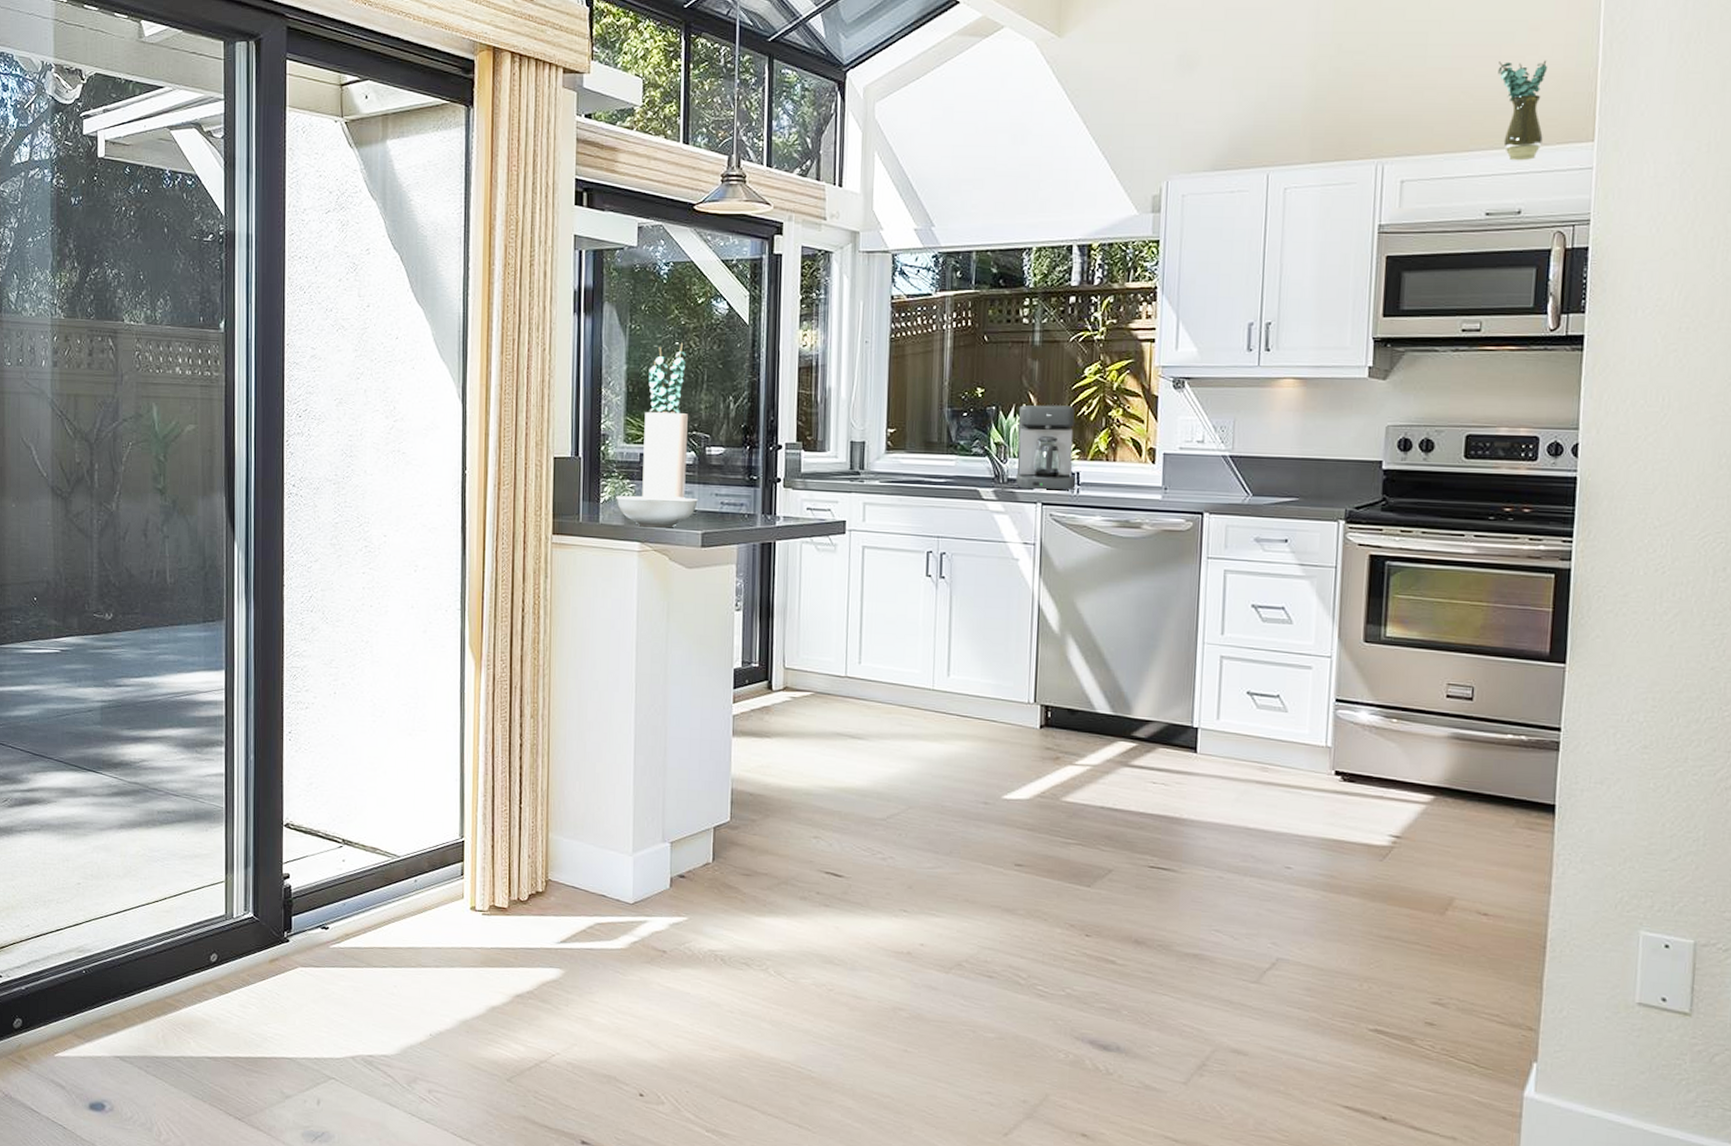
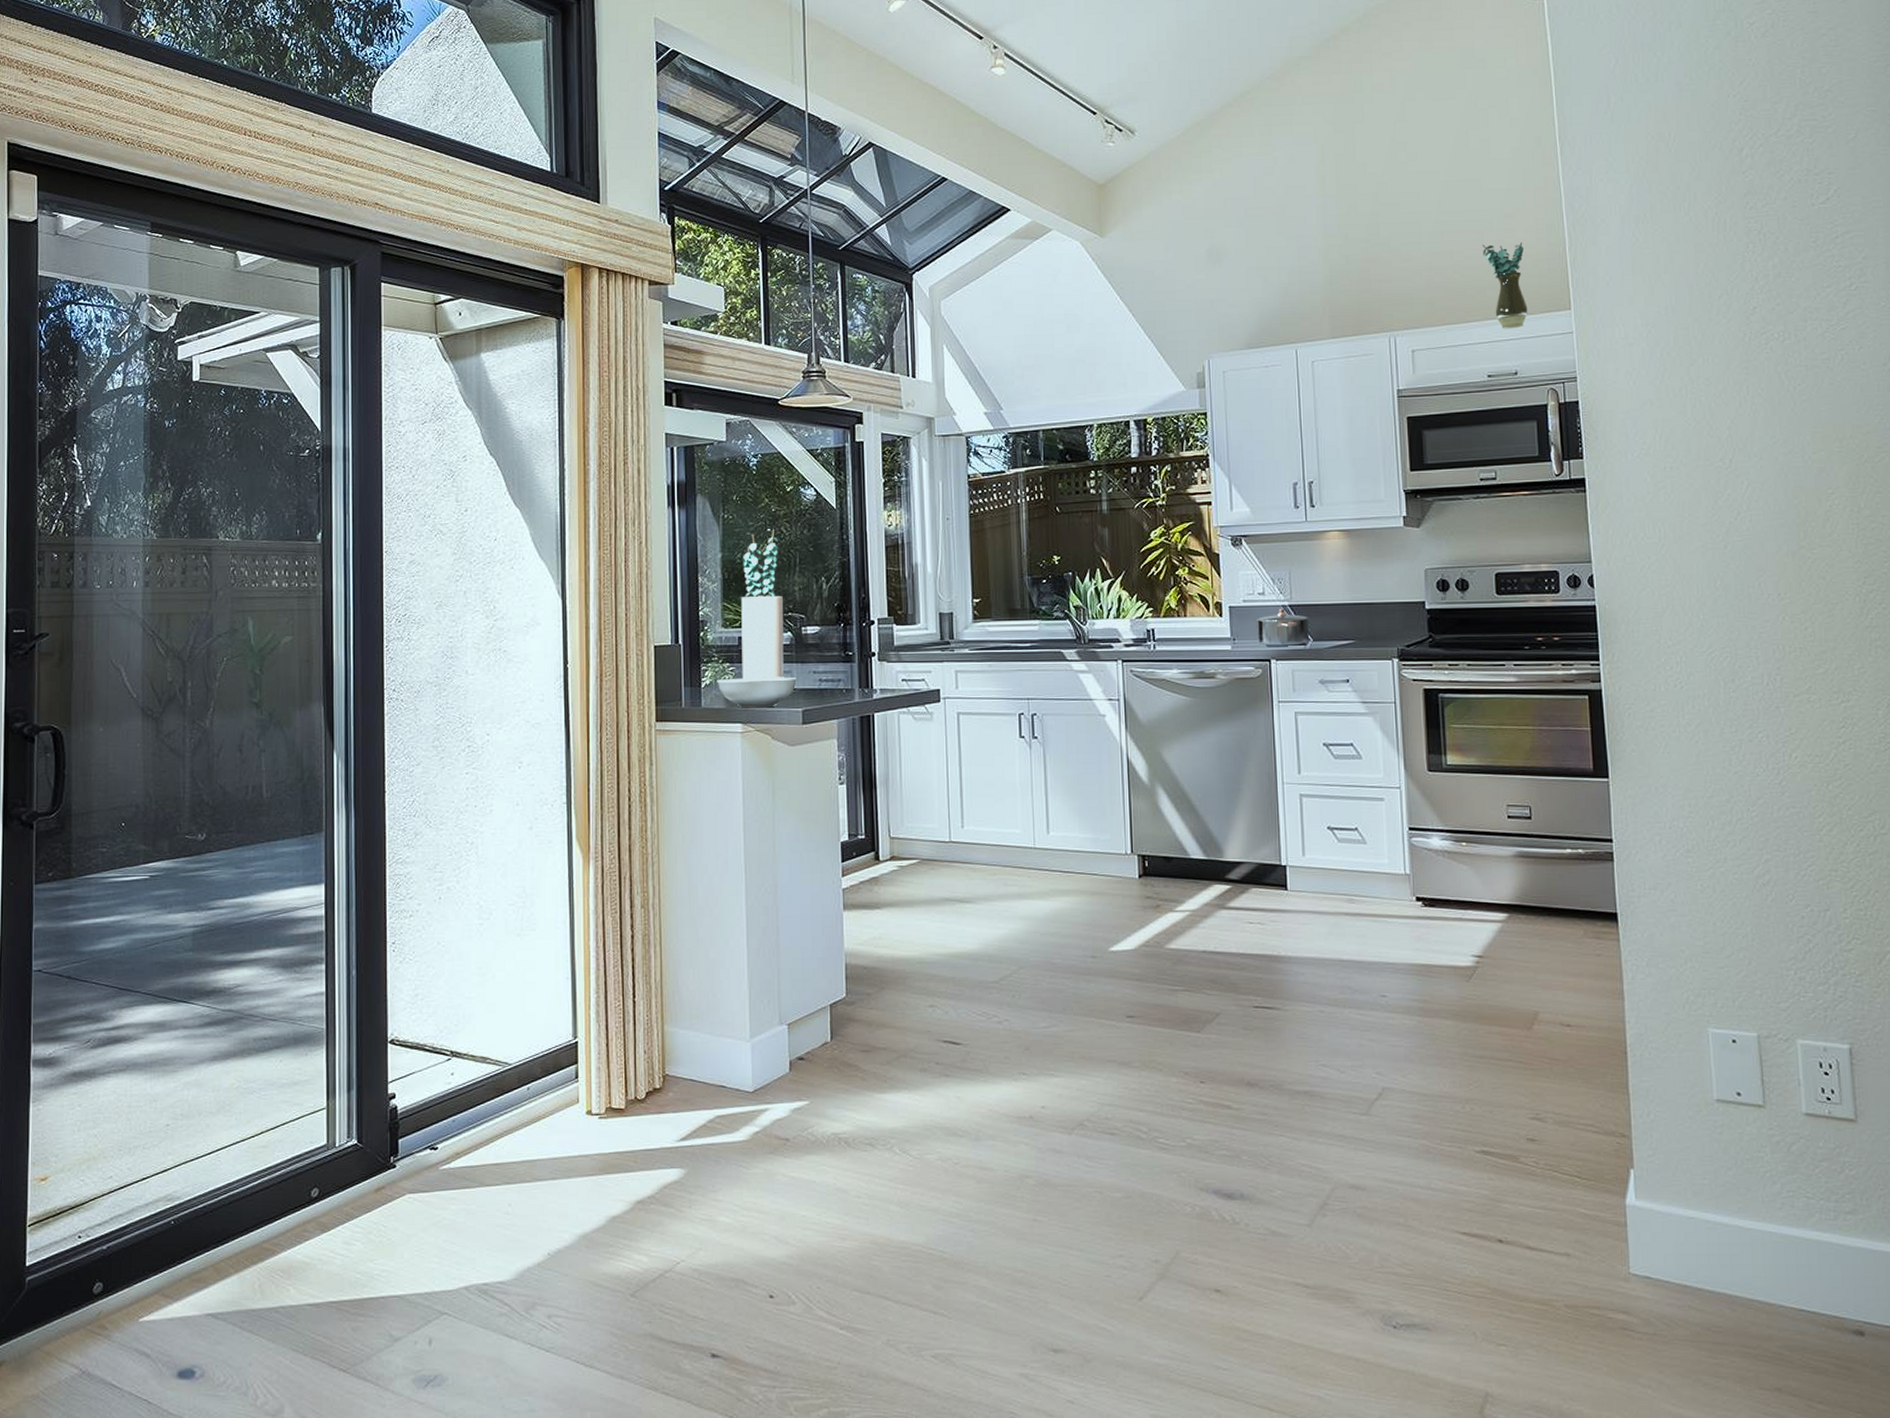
coffee maker: present [1016,404,1075,491] -> none [1093,567,1151,648]
cooking pot: none [1190,458,1251,500] -> present [1256,608,1310,646]

